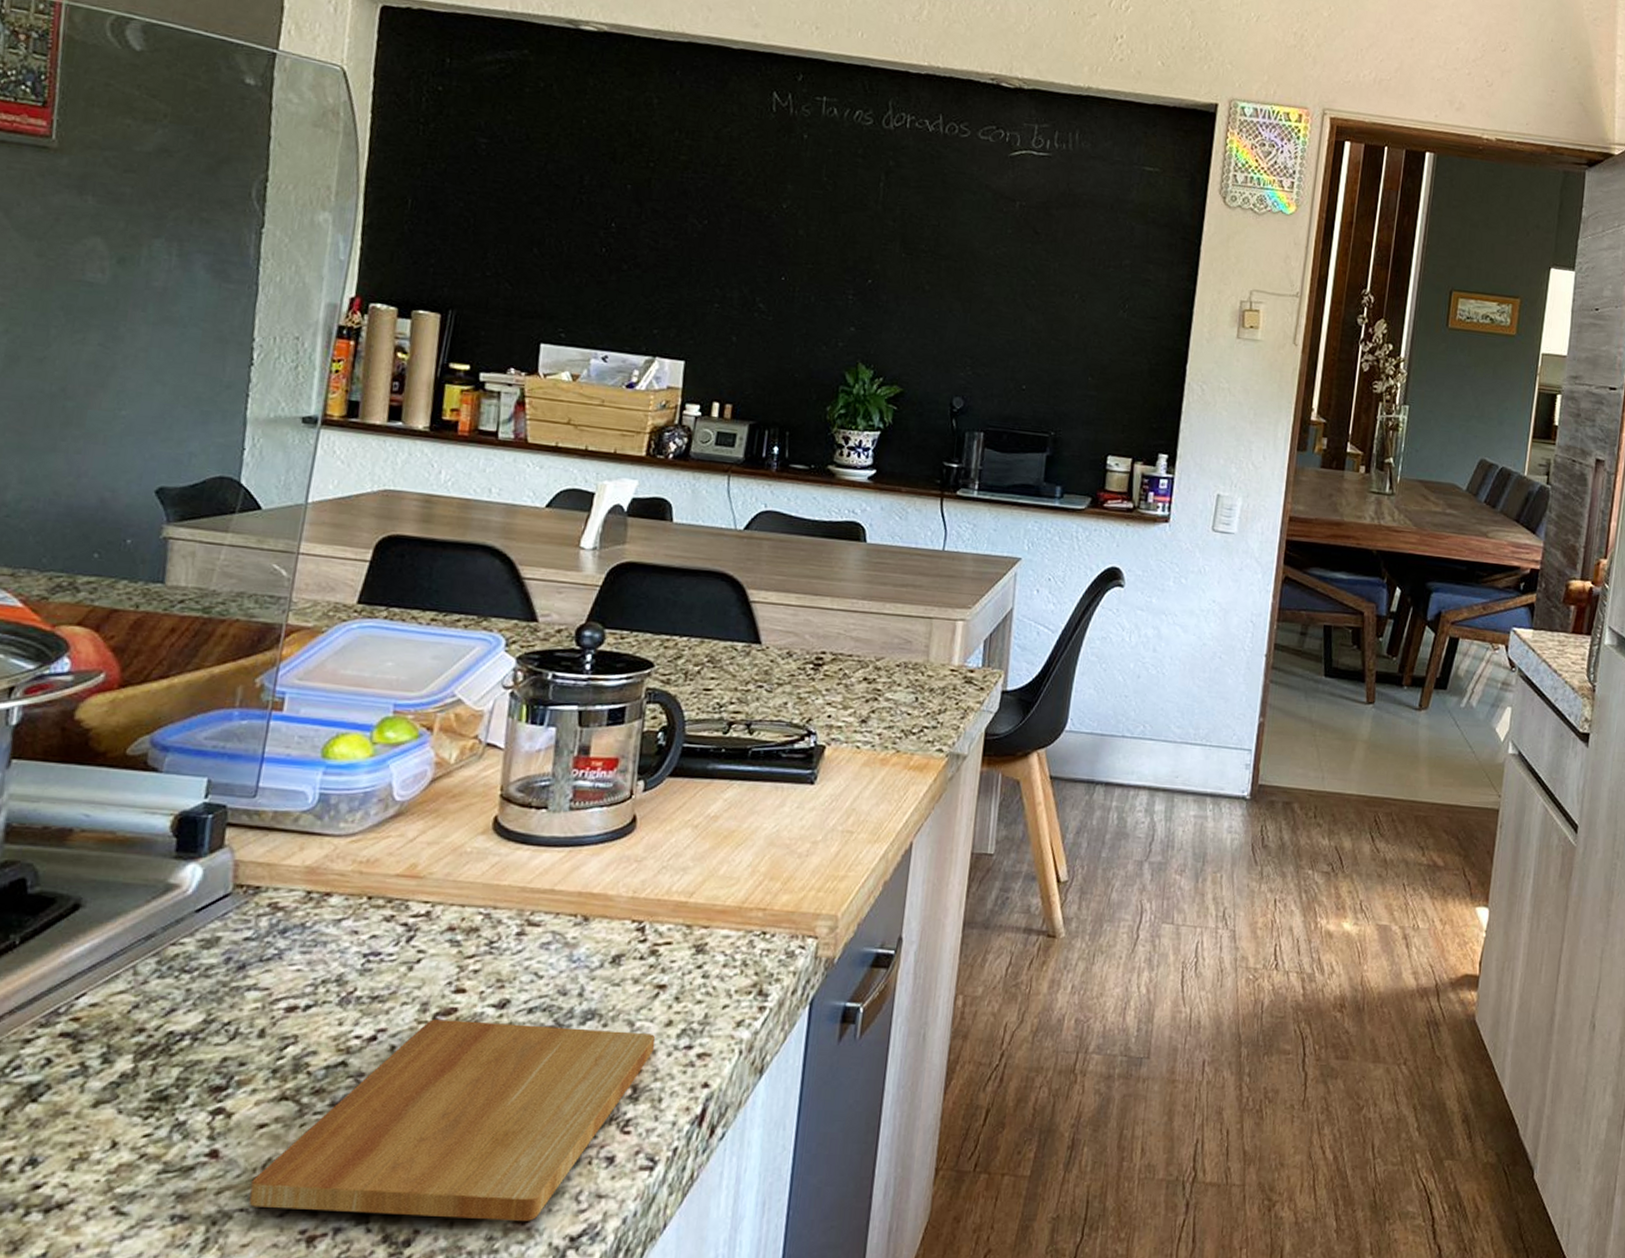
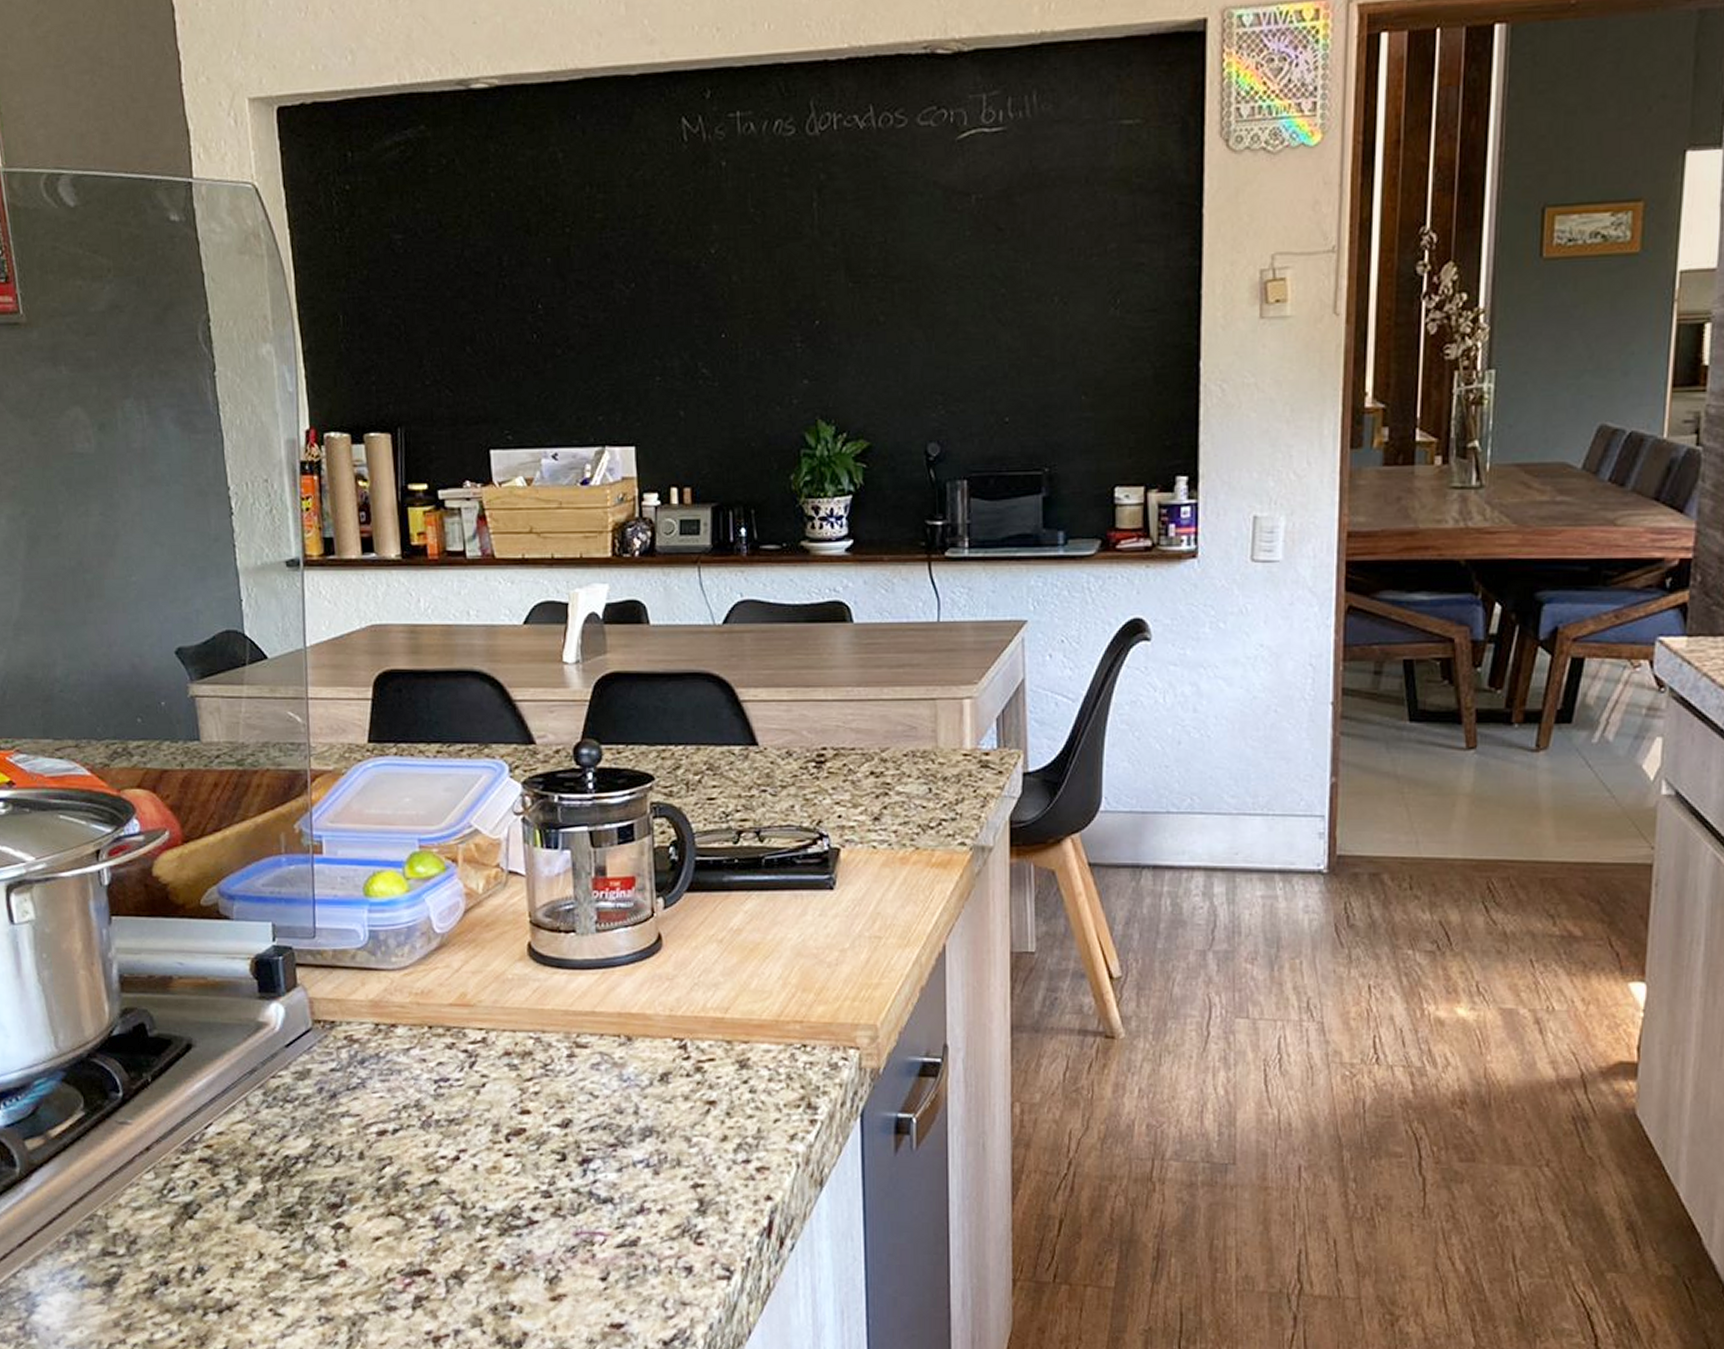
cutting board: present [249,1019,656,1221] -> none [378,1139,714,1326]

